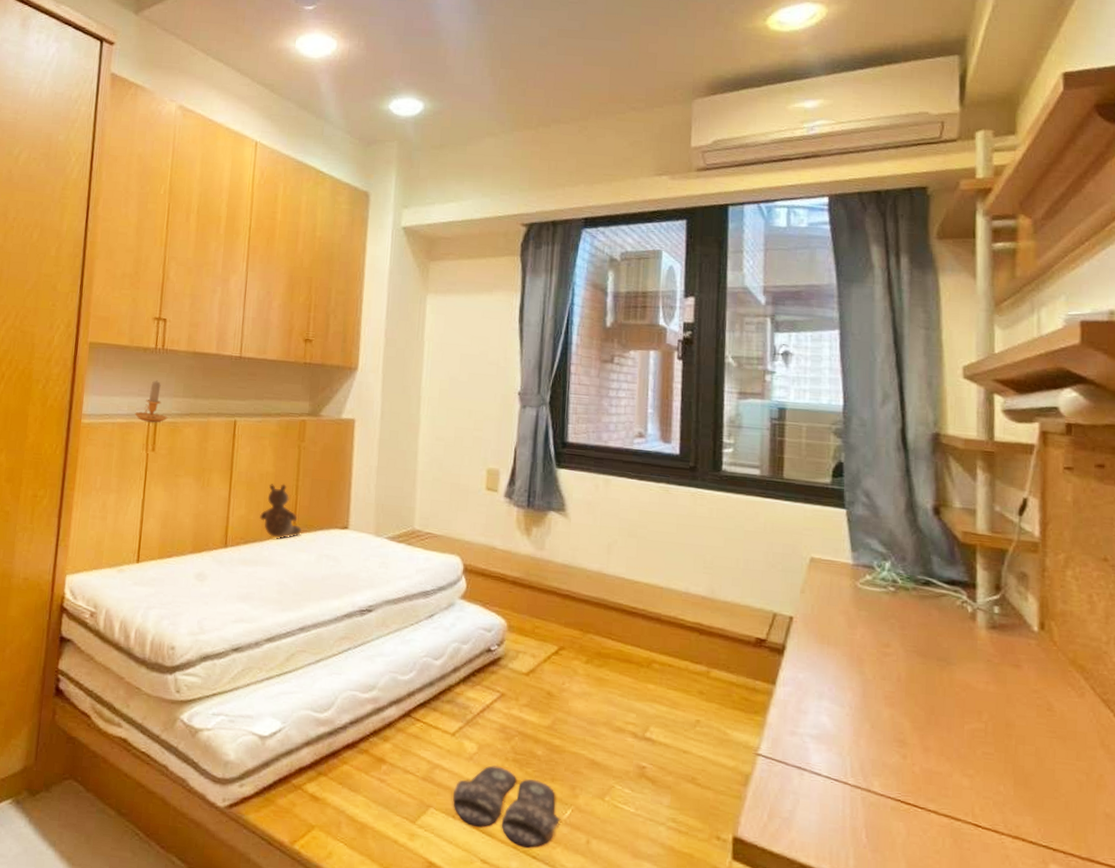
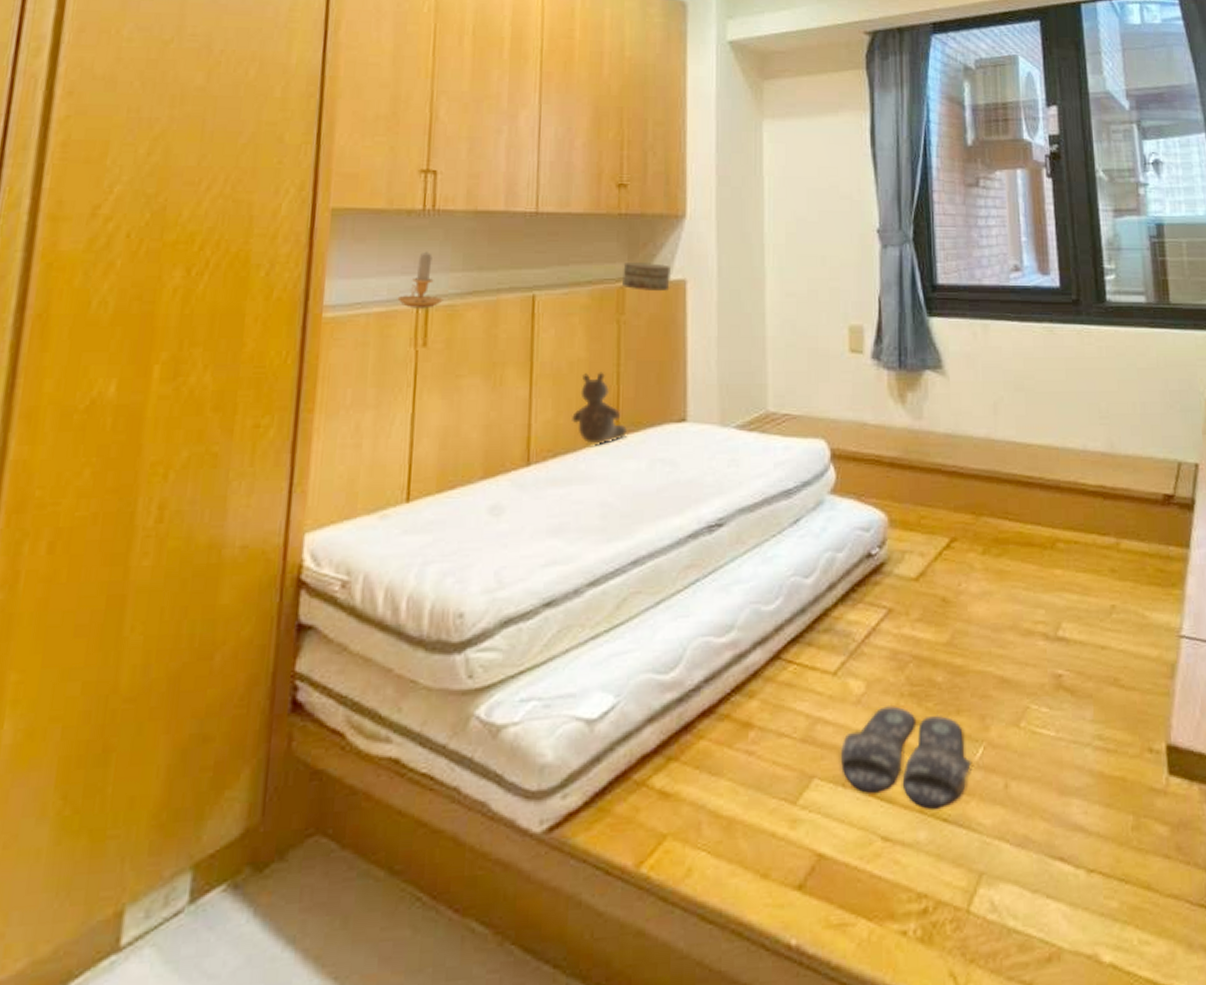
decorative box: none [304,402,343,428] -> present [622,263,670,292]

